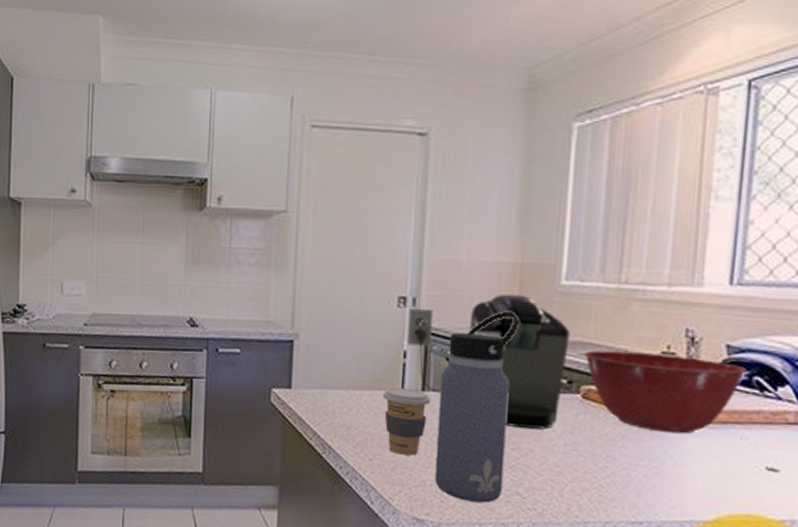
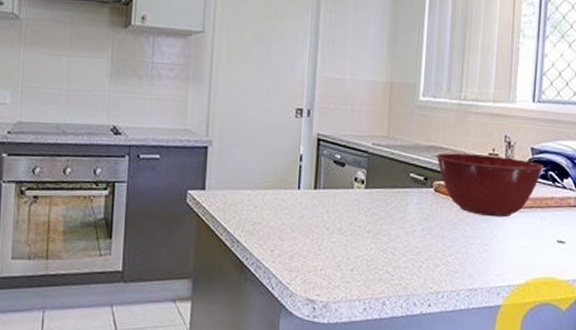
coffee cup: present [382,387,431,456] -> none [282,186,322,245]
coffee maker: present [407,293,570,430] -> none [303,107,426,218]
water bottle: present [434,312,519,503] -> none [324,122,389,282]

